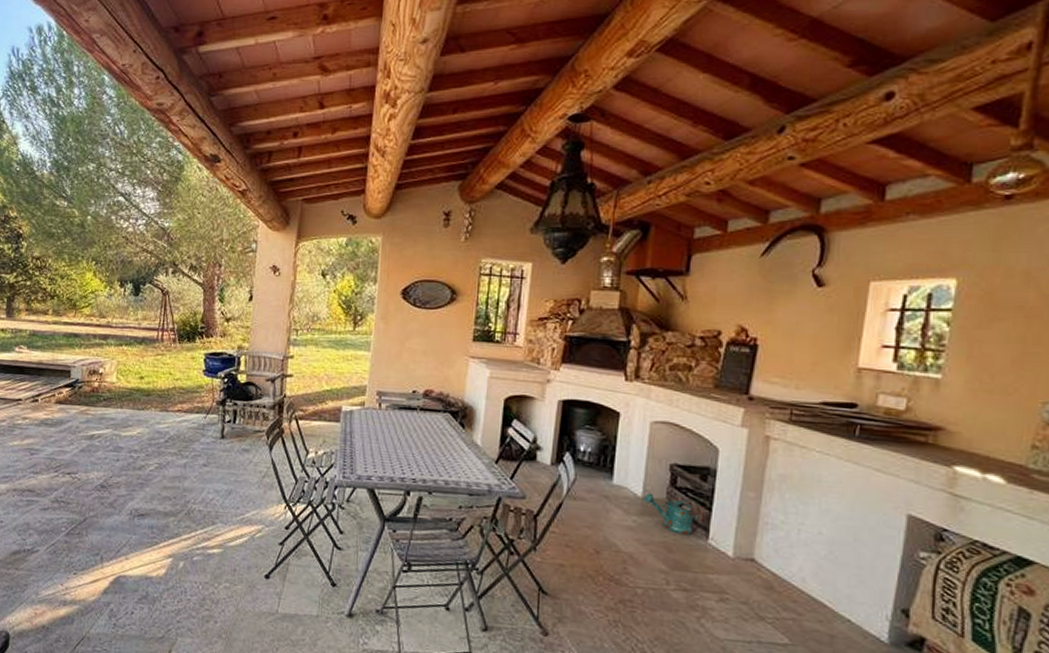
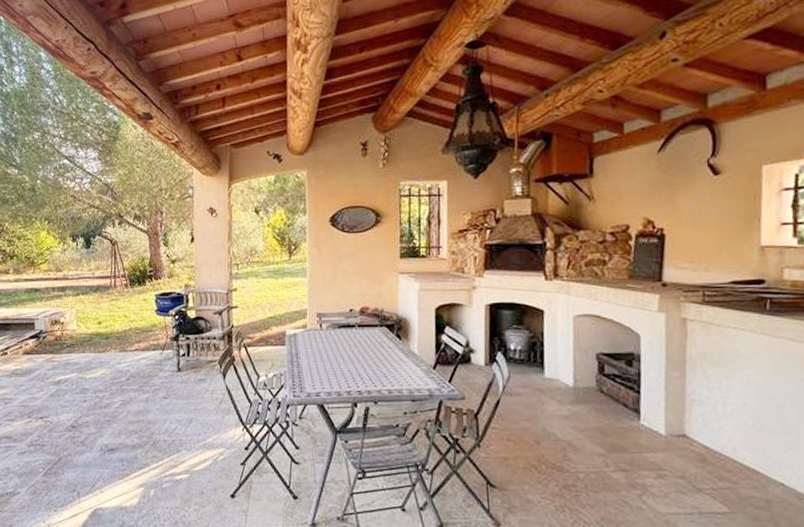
watering can: present [643,493,701,536] -> none [575,382,630,419]

